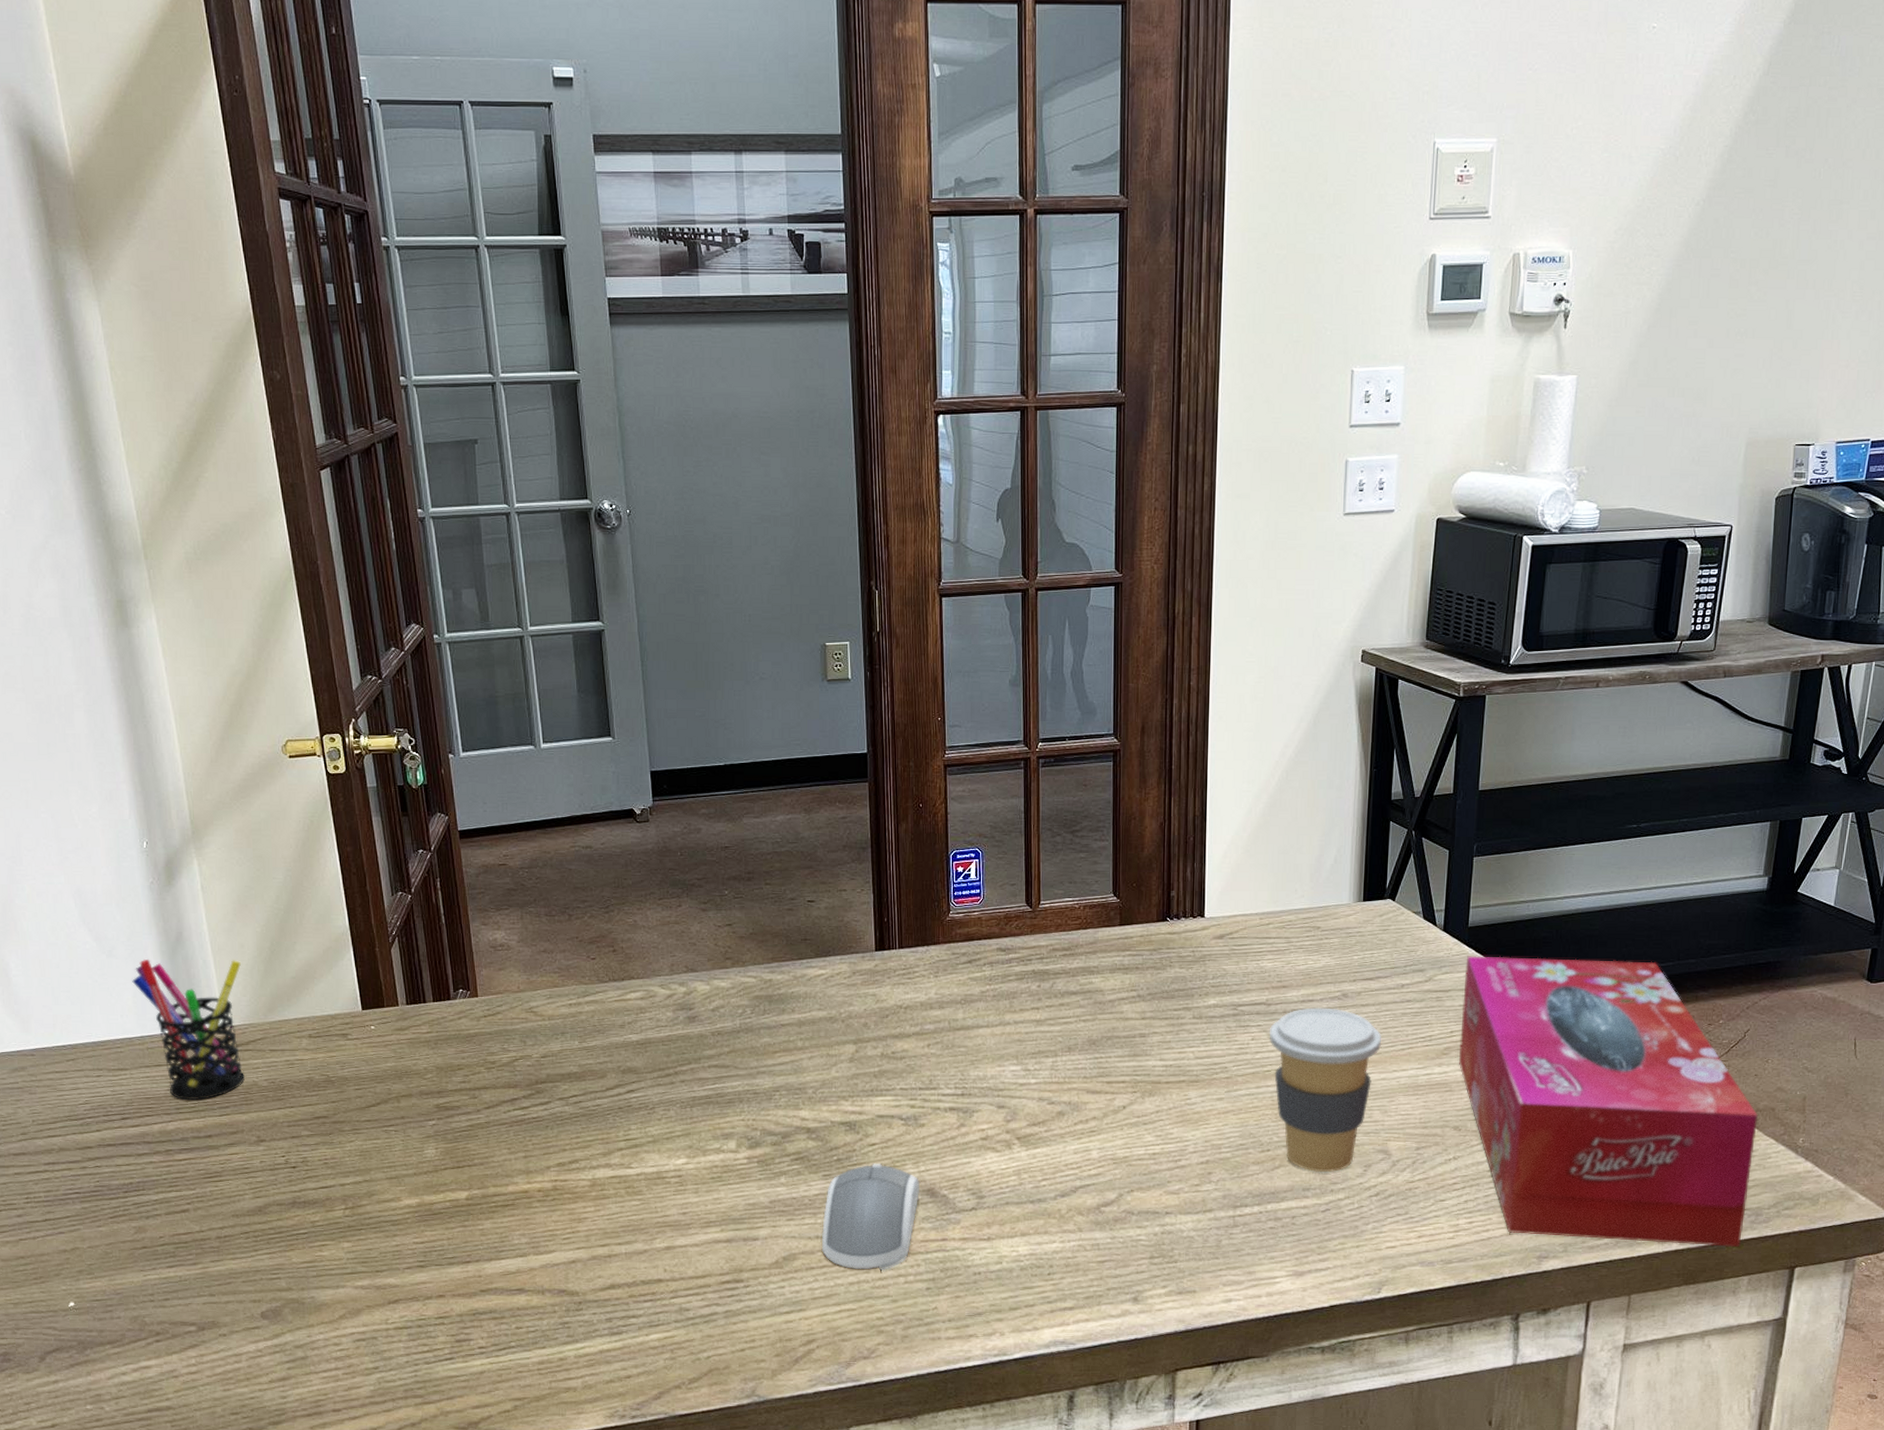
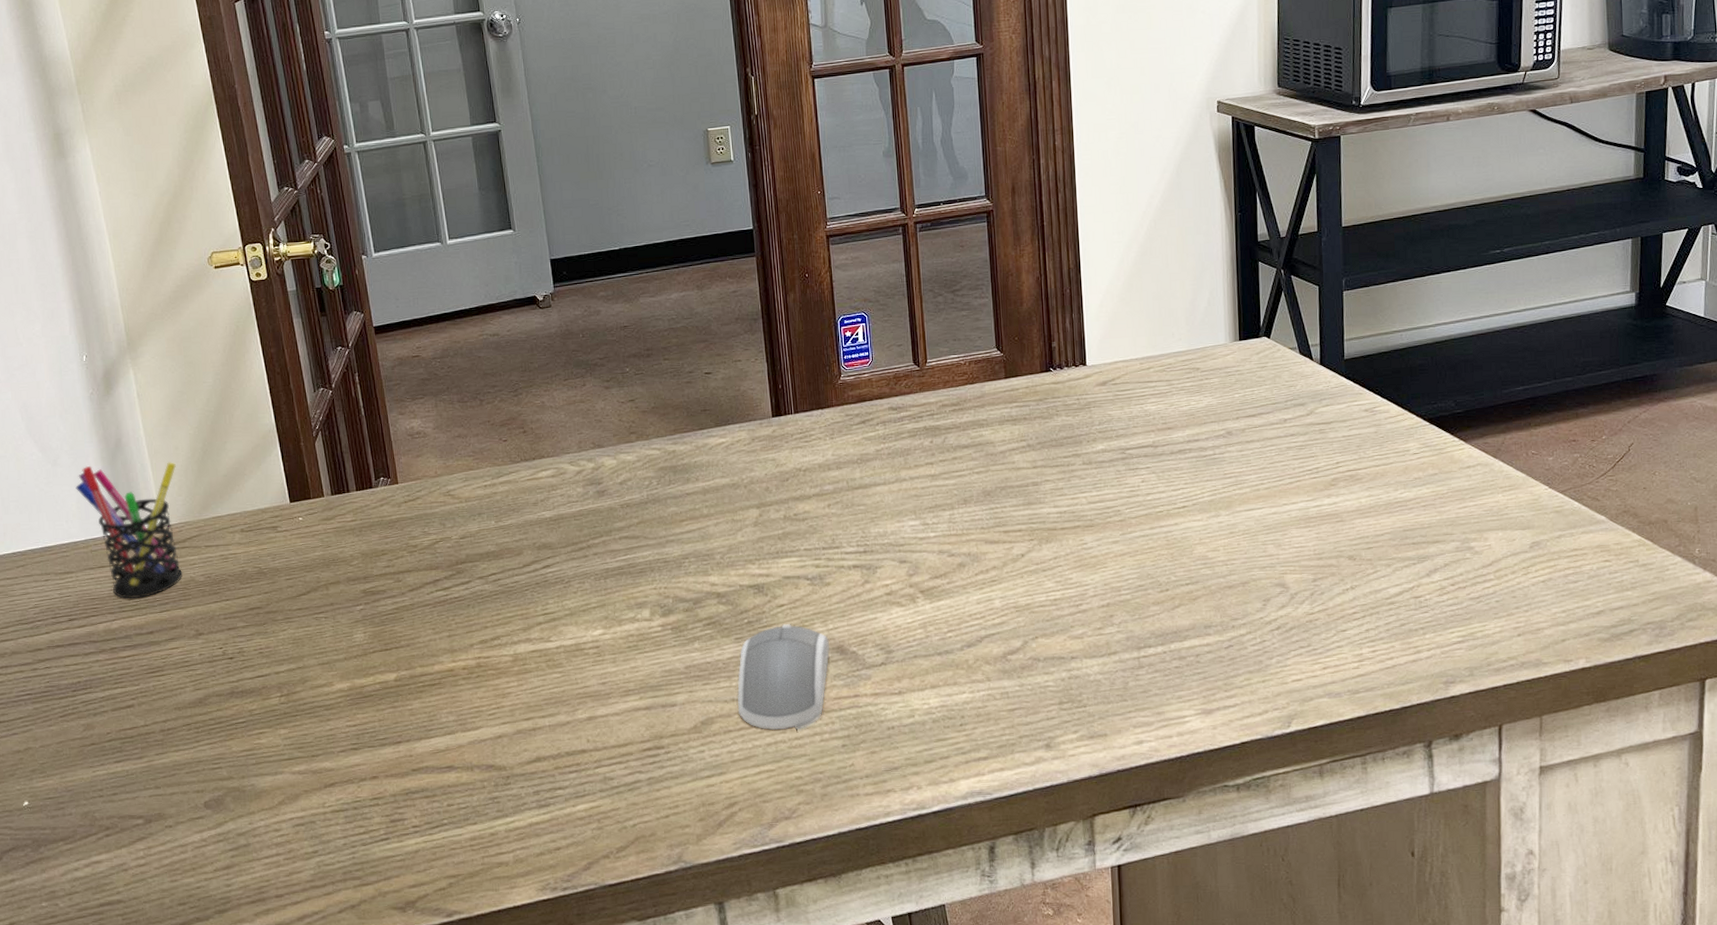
coffee cup: present [1269,1007,1382,1172] -> none [1158,446,1270,609]
tissue box: present [1459,956,1758,1248] -> none [1345,382,1651,663]

